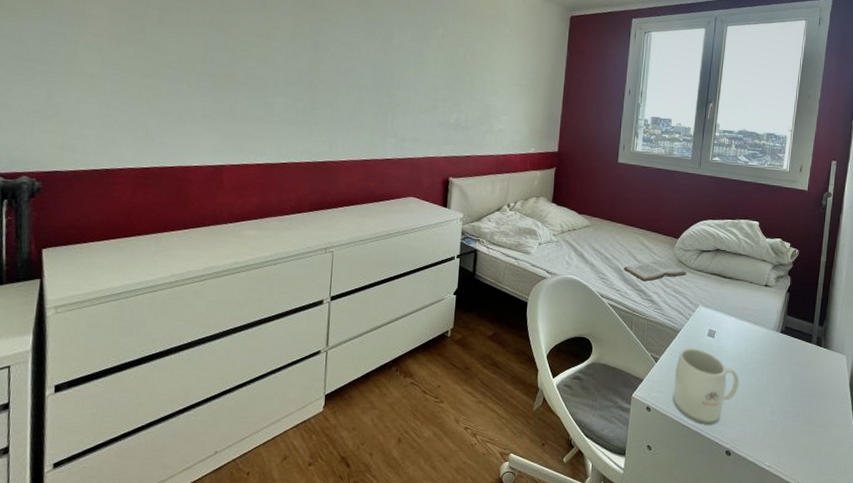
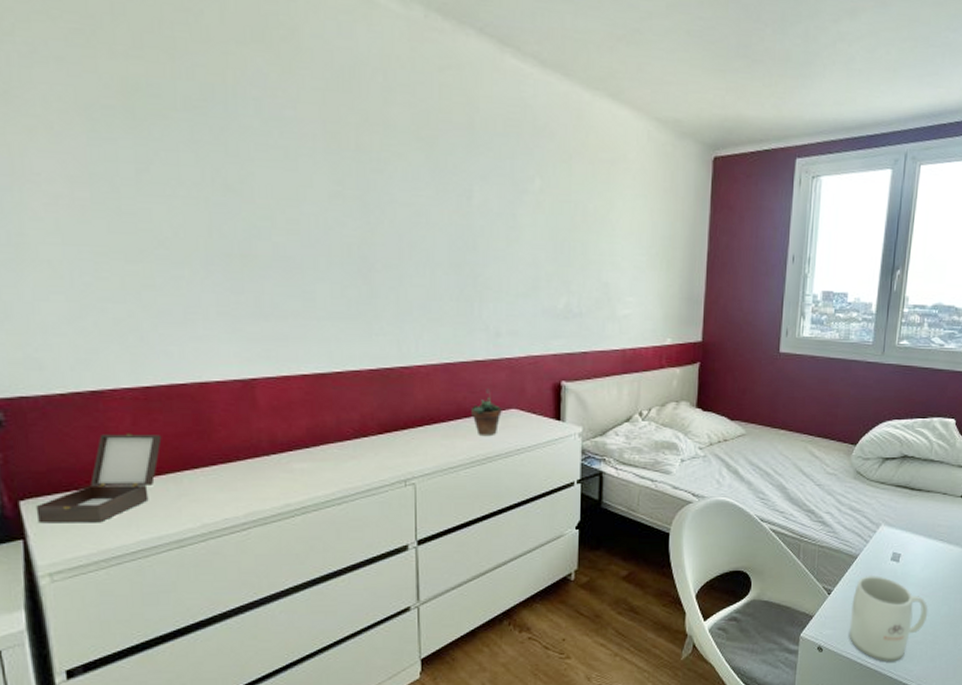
jewelry box: none [53,201,151,269] -> present [35,433,162,524]
succulent plant: none [380,180,403,218] -> present [471,389,502,437]
book: present [623,260,687,282] -> none [788,473,866,500]

